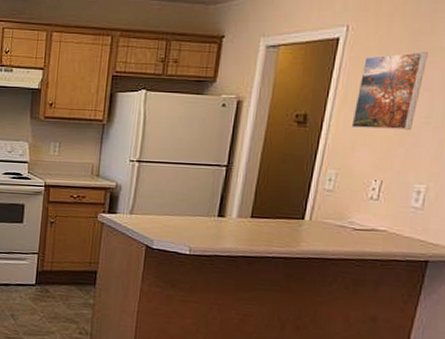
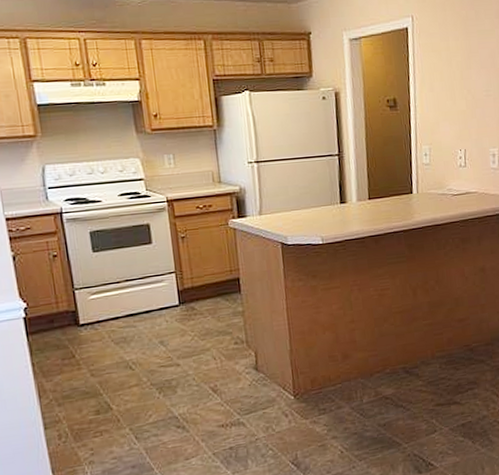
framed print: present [351,52,428,131] -> none [431,35,478,107]

